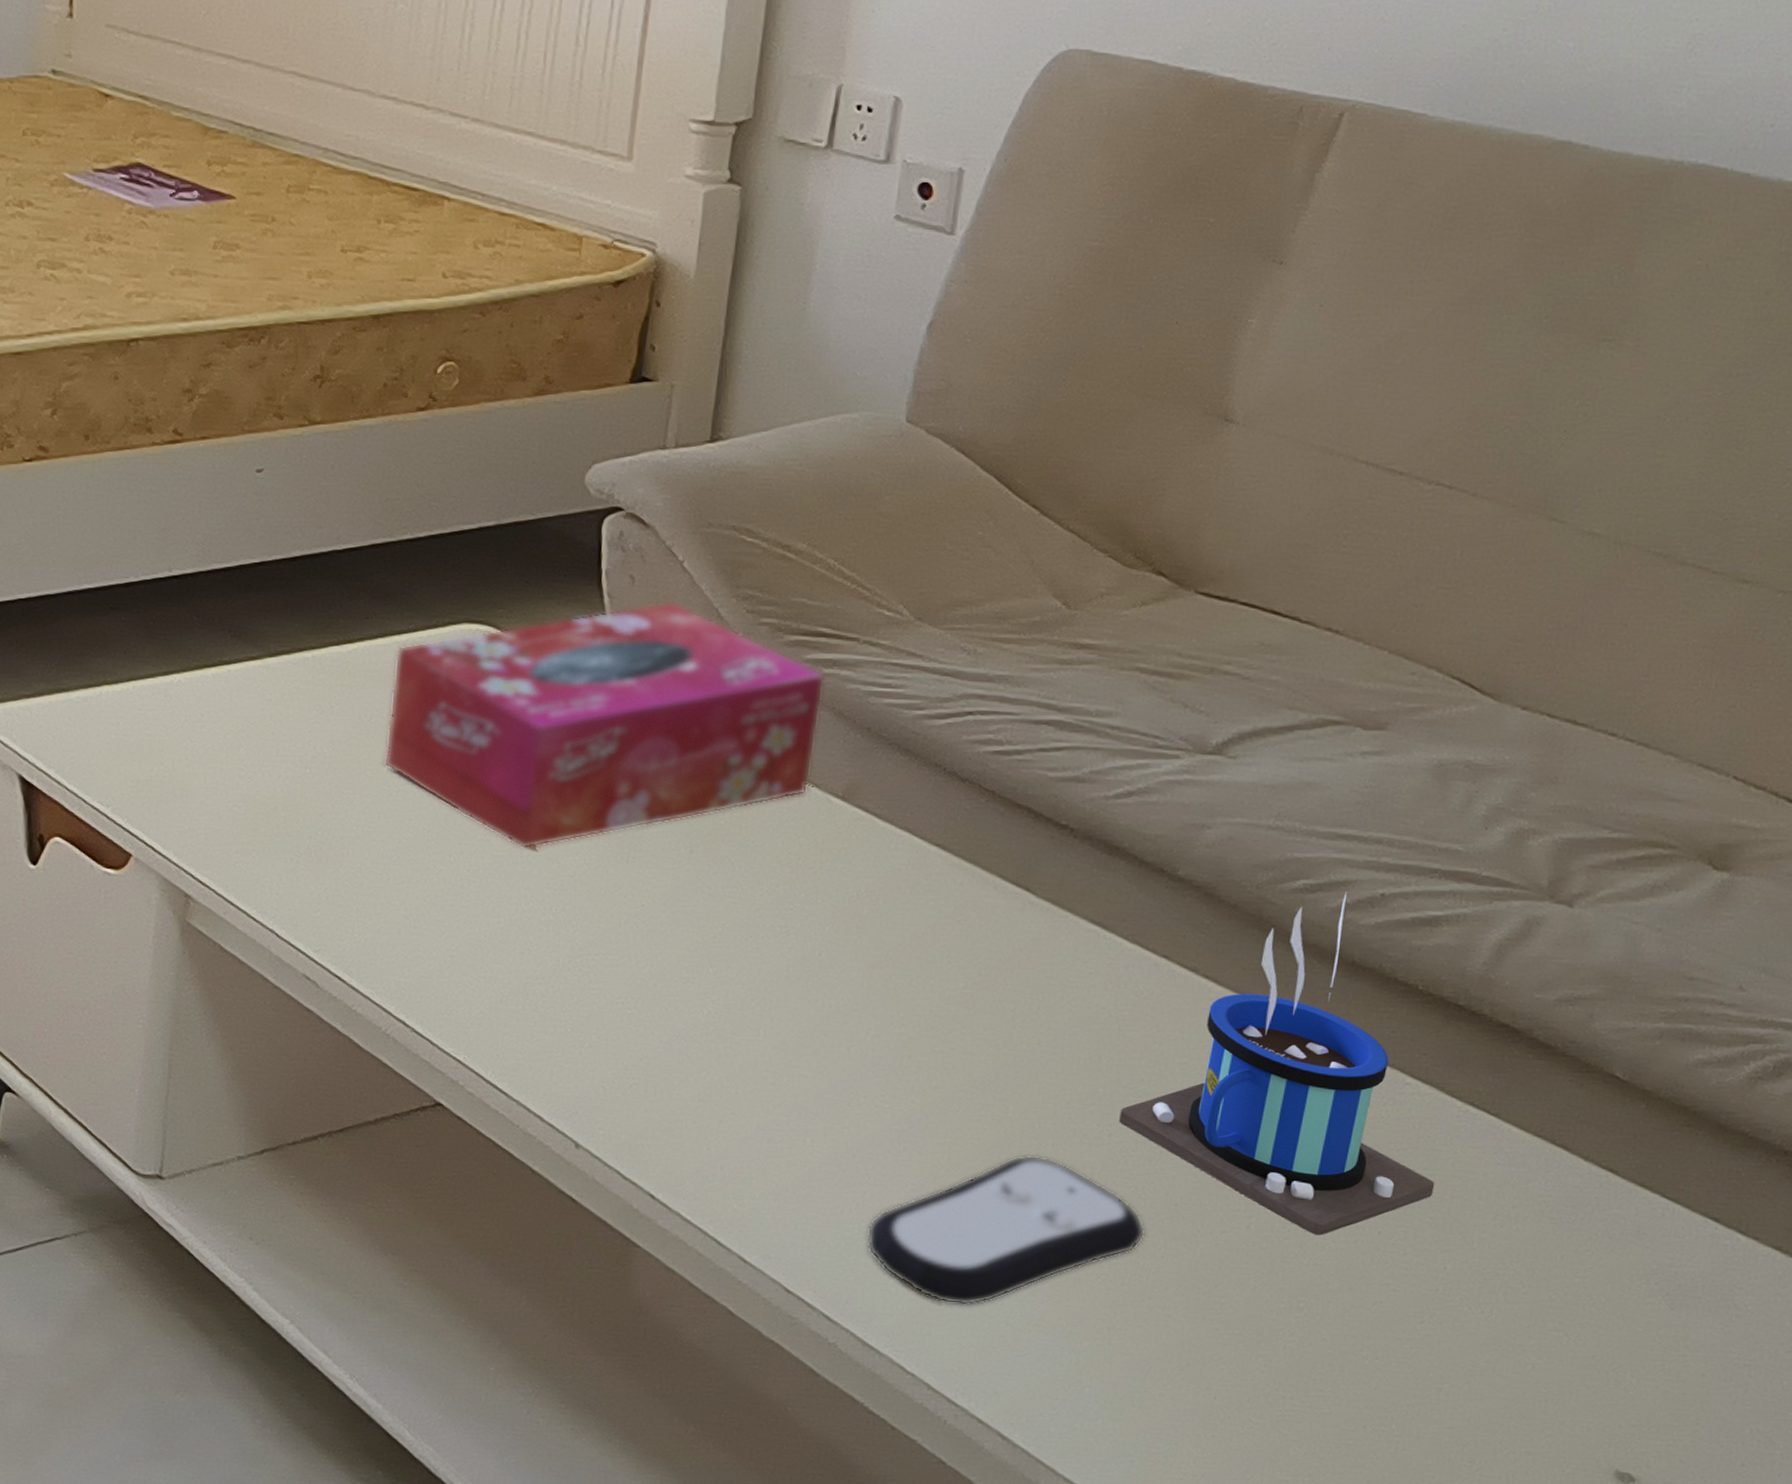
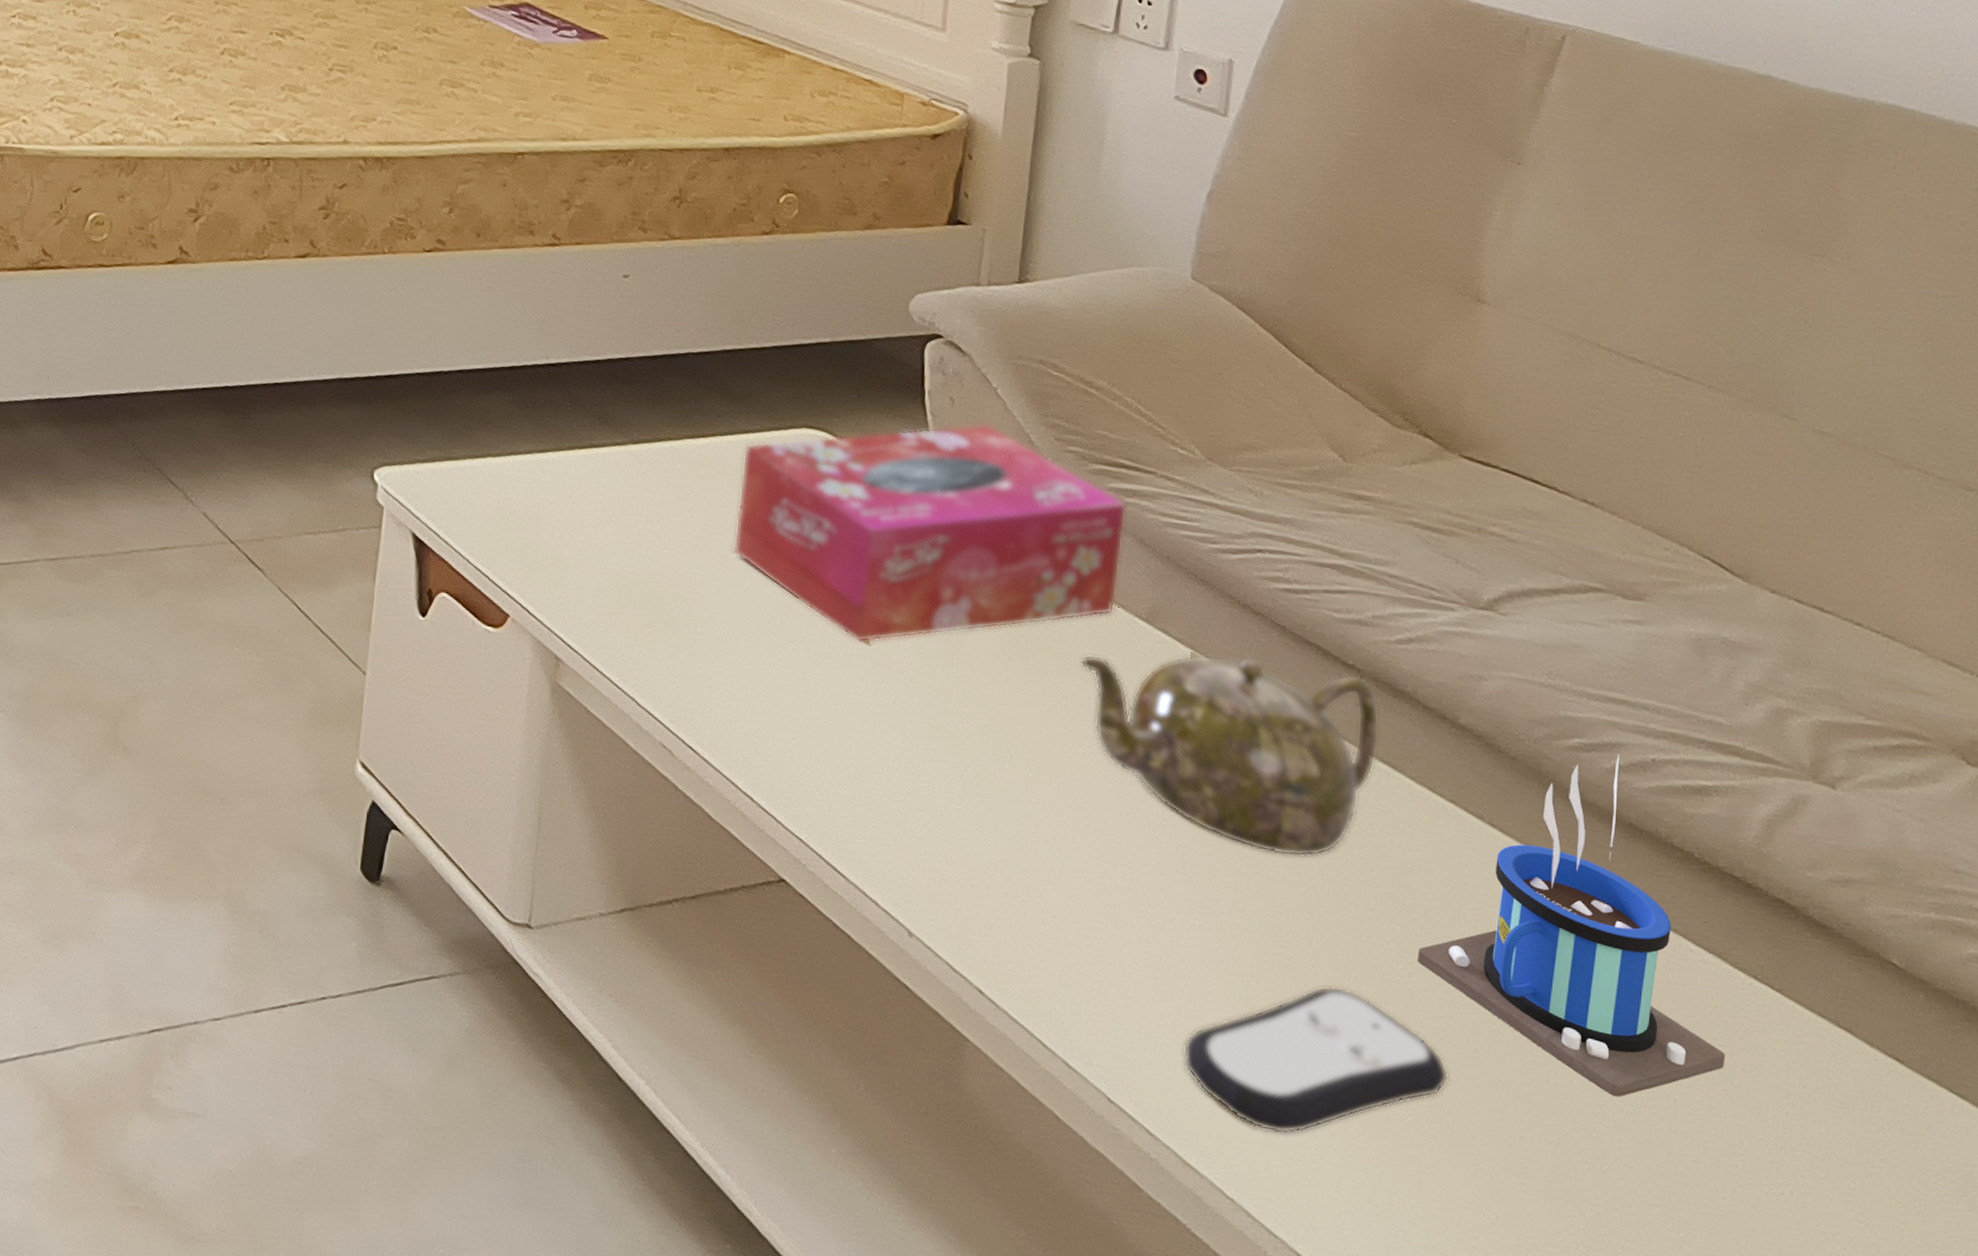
teapot: none [769,826,1092,1029] -> present [1081,654,1379,857]

